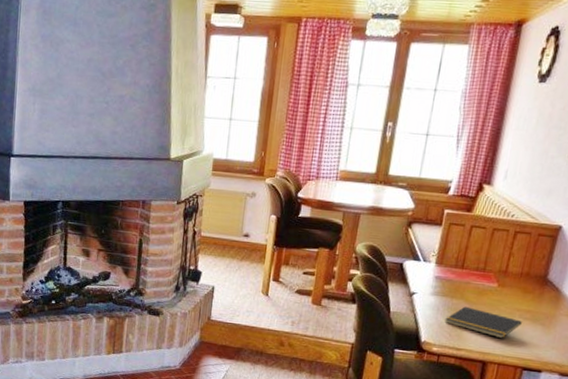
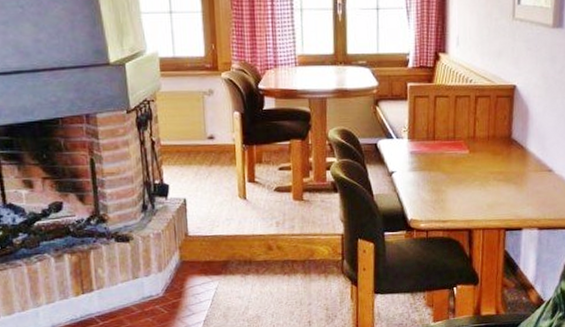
notepad: present [444,306,522,339] -> none [427,177,497,204]

